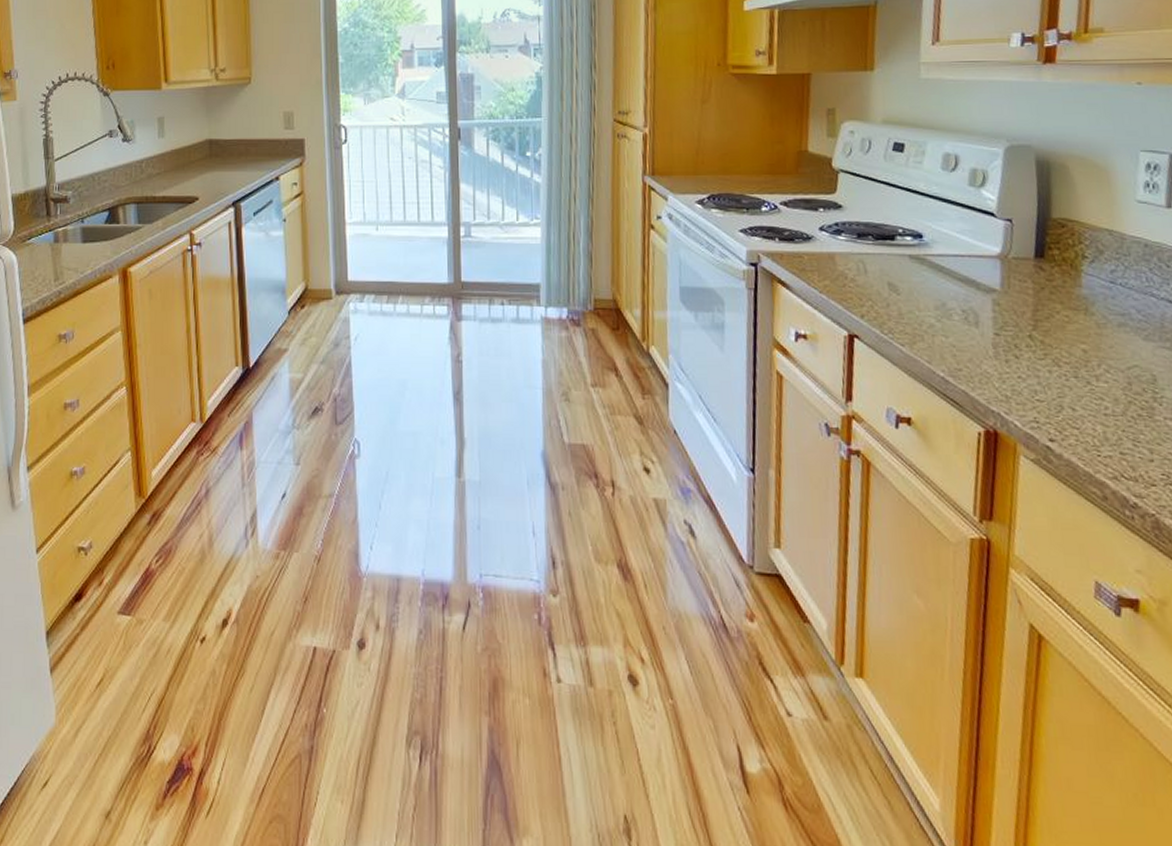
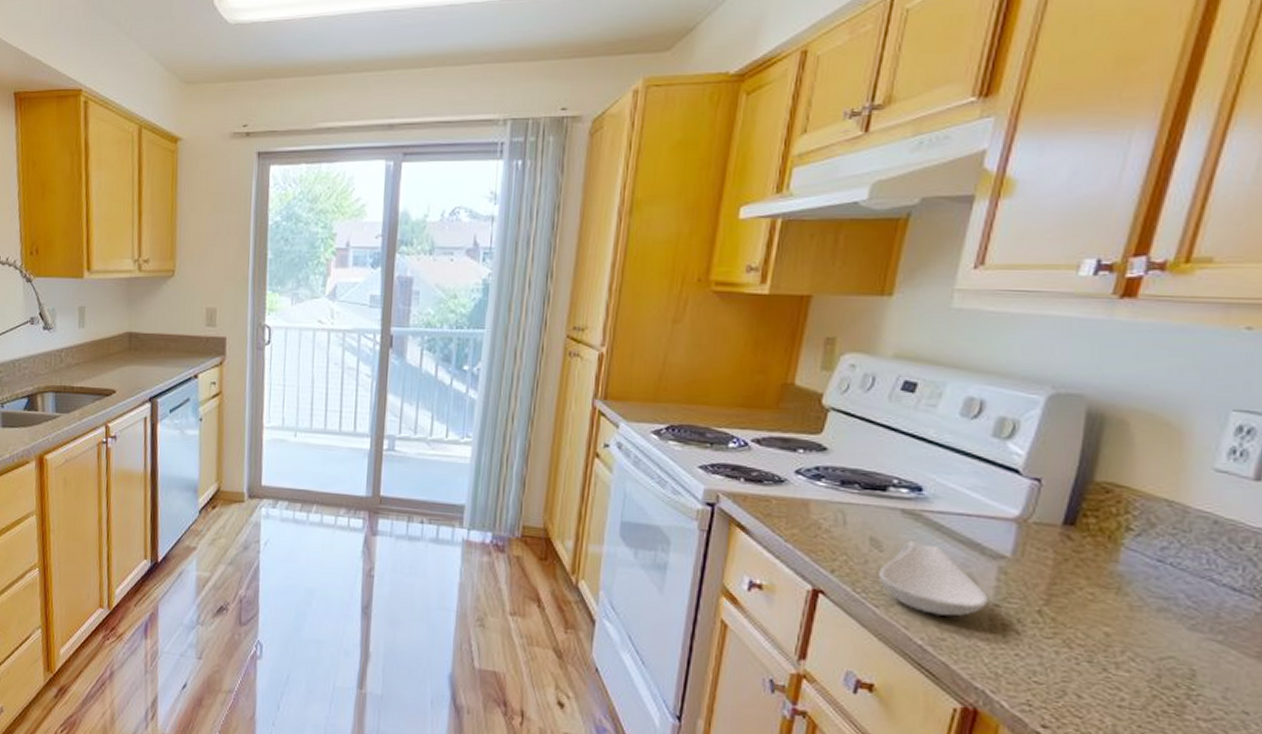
spoon rest: none [899,283,990,349] -> present [878,541,989,617]

